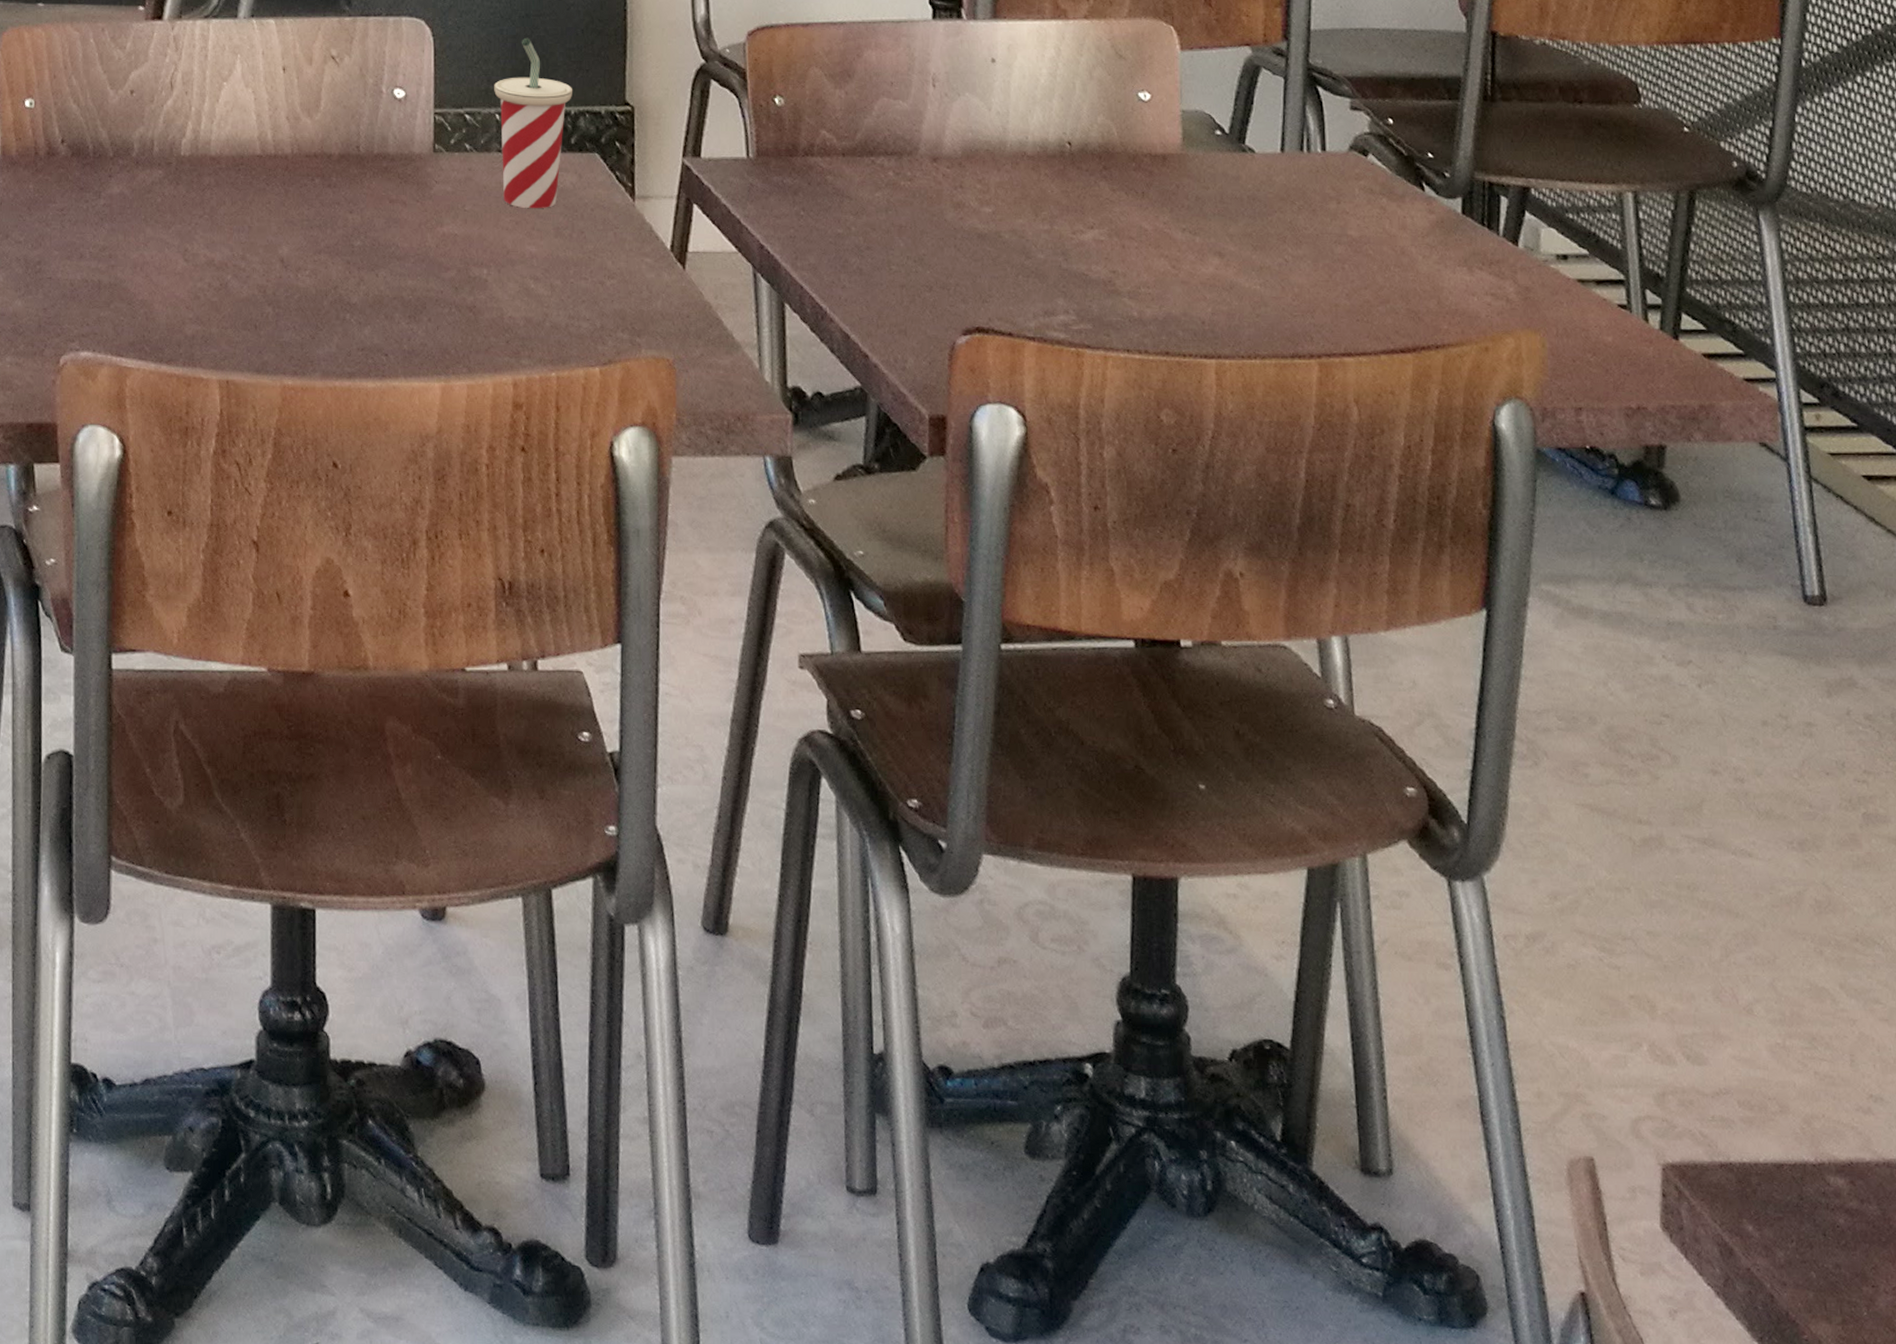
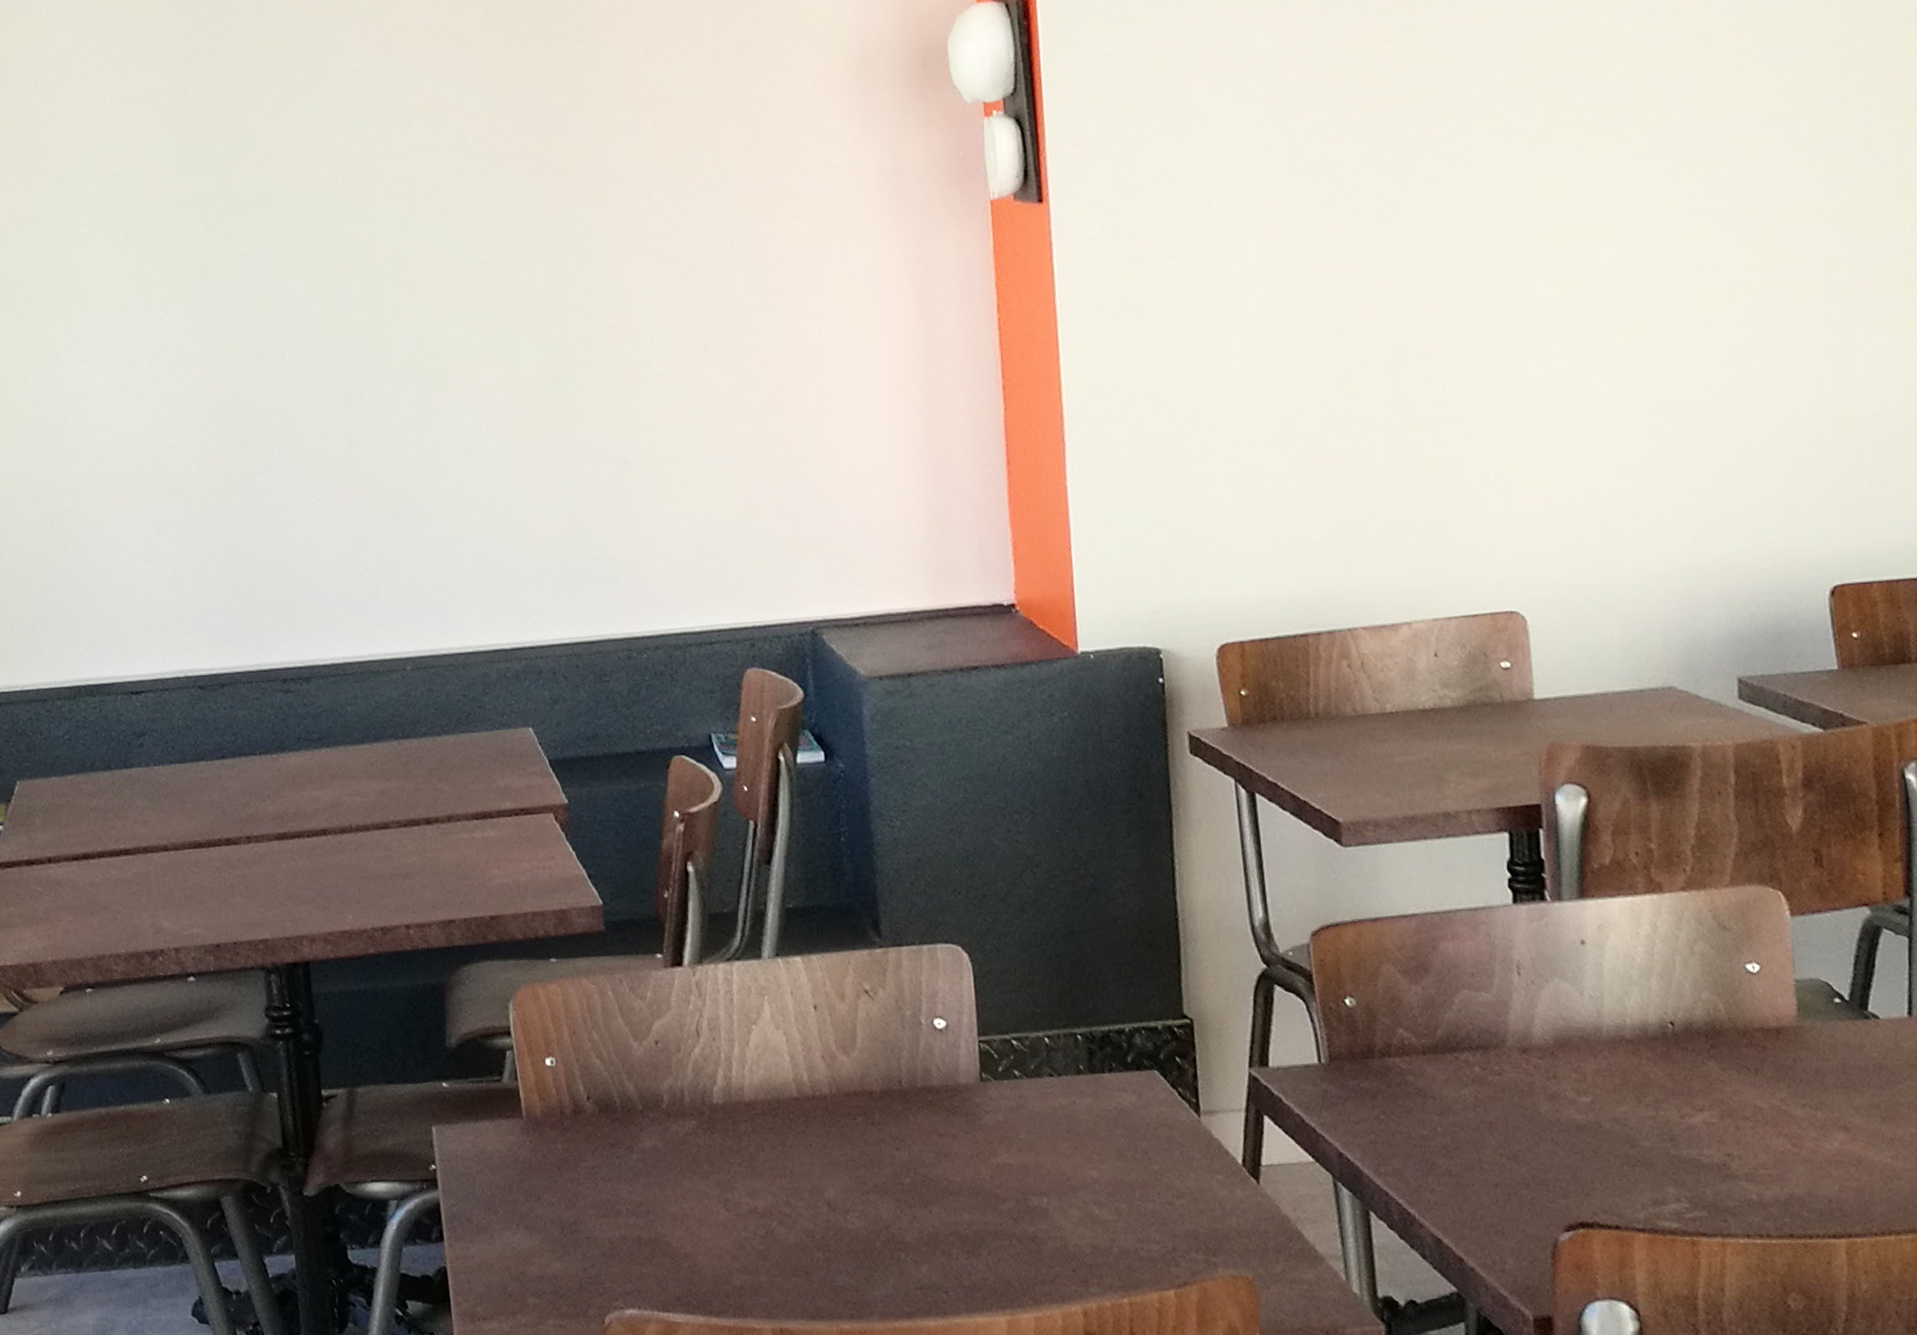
beverage cup: present [494,37,573,208] -> none [1040,955,1126,1132]

